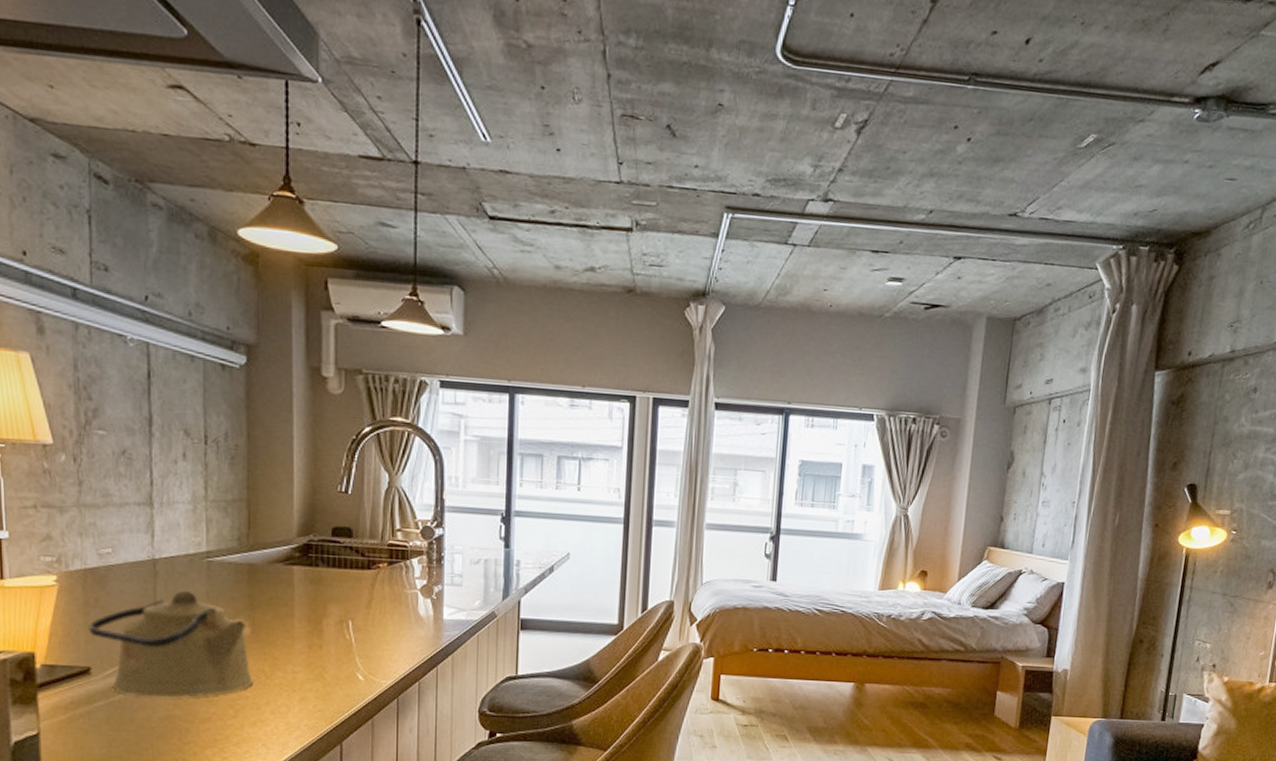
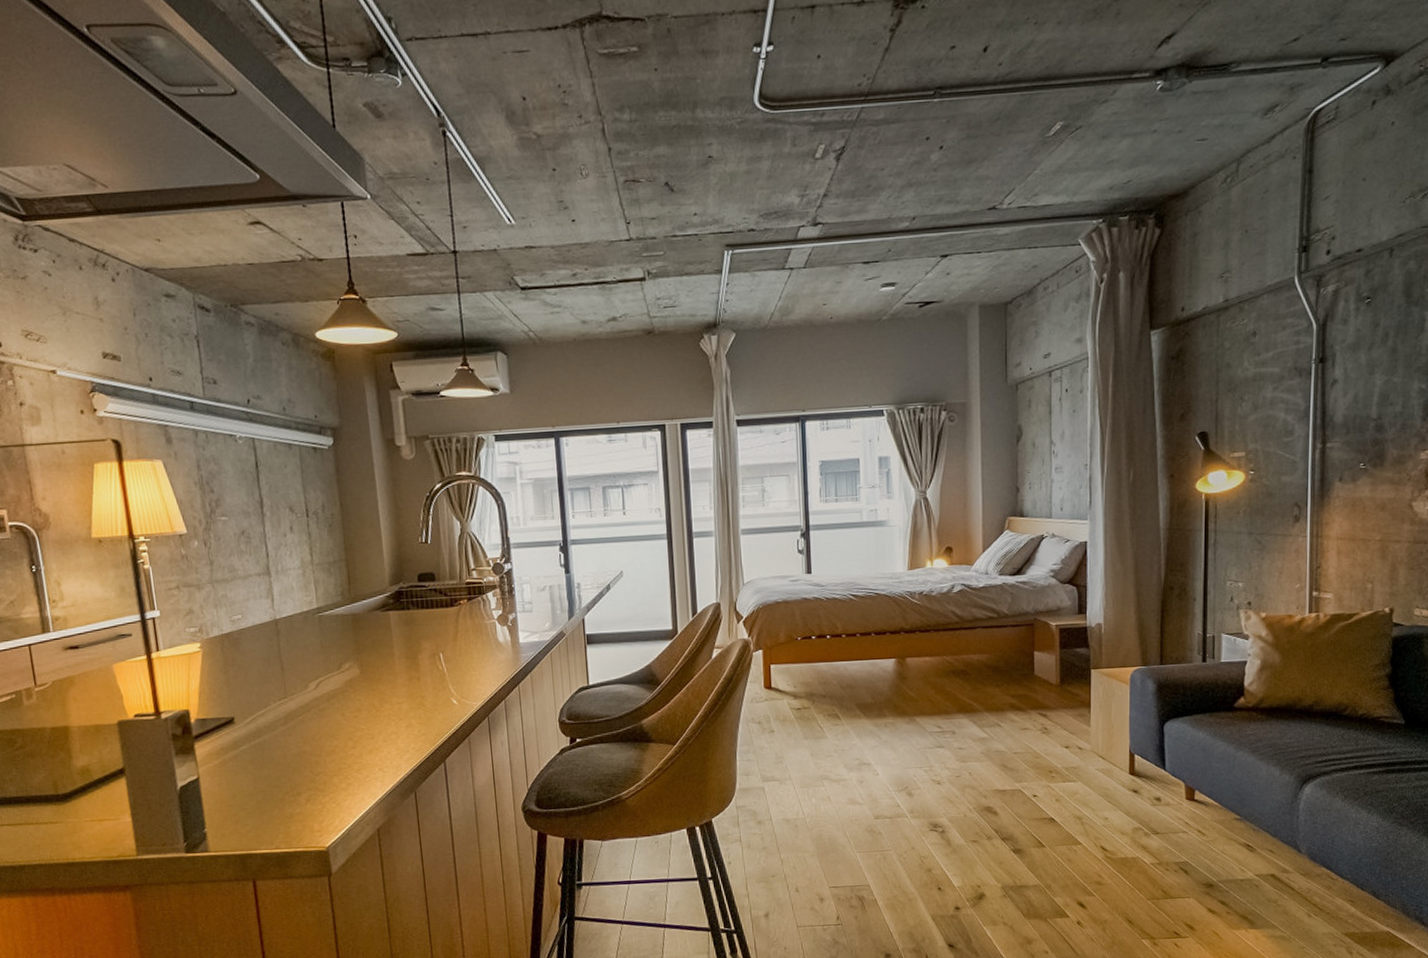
kettle: present [88,590,253,699] -> none [228,643,366,738]

